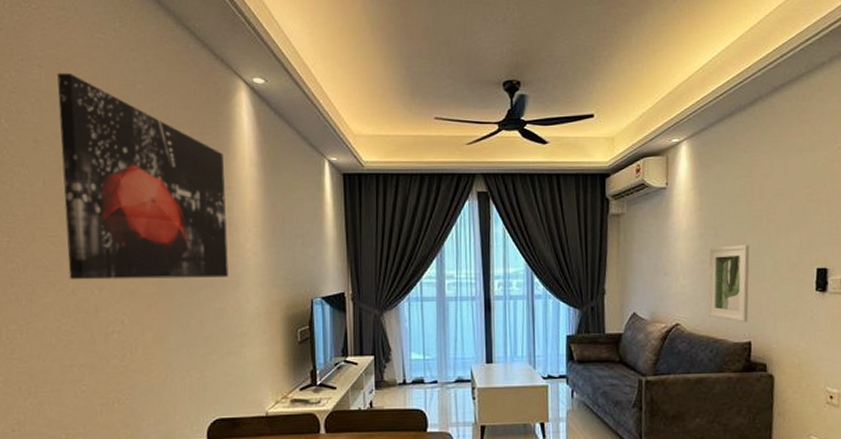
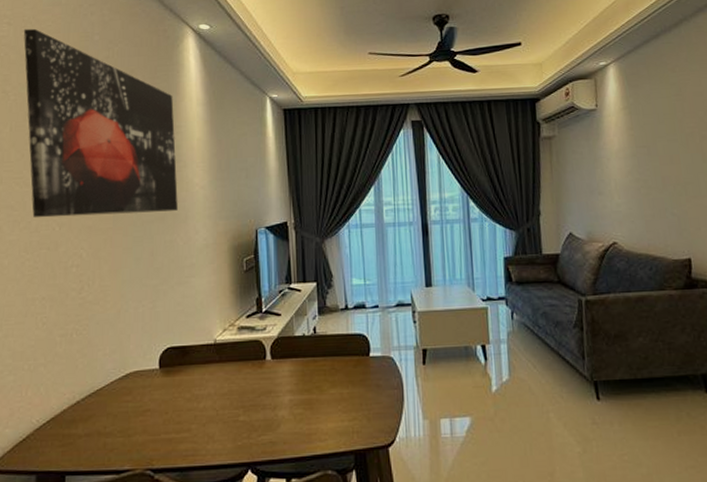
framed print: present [708,245,750,323] -> none [642,162,687,240]

